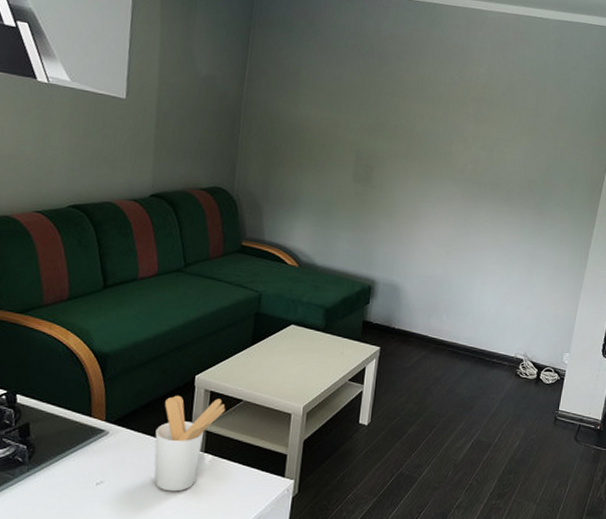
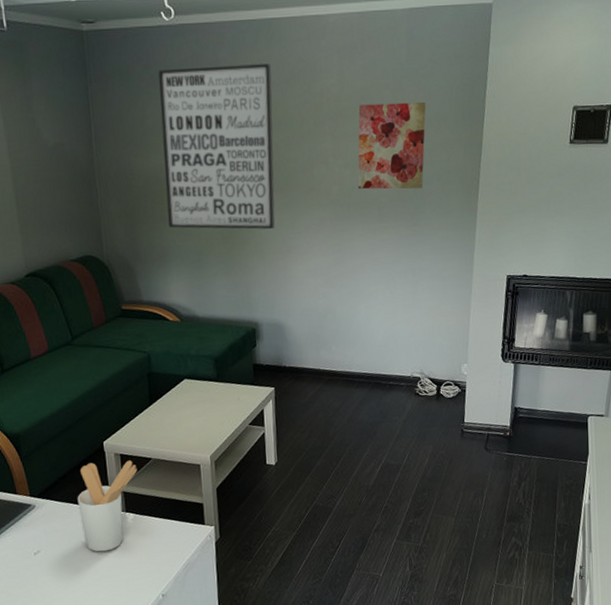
wall art: none [304,28,429,194] -> present [158,64,275,230]
wall art: none [491,95,565,182] -> present [357,101,426,190]

